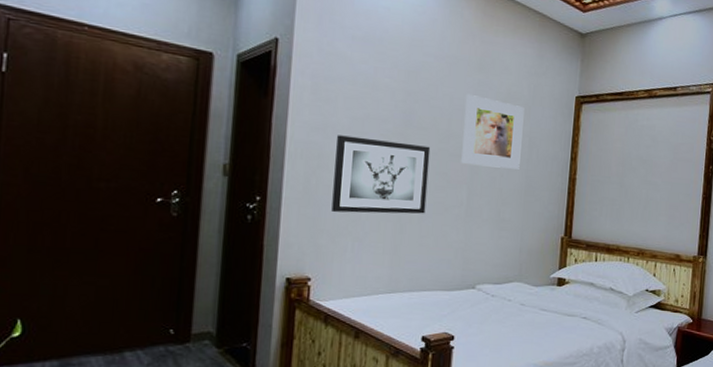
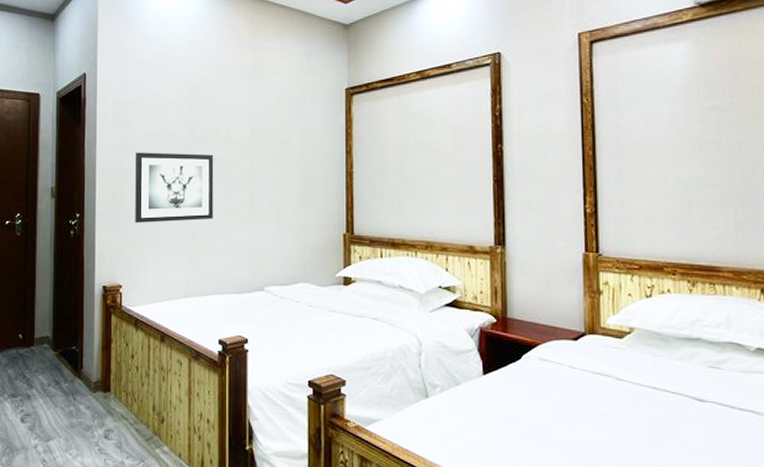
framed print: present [461,95,525,170] -> none [242,101,296,168]

